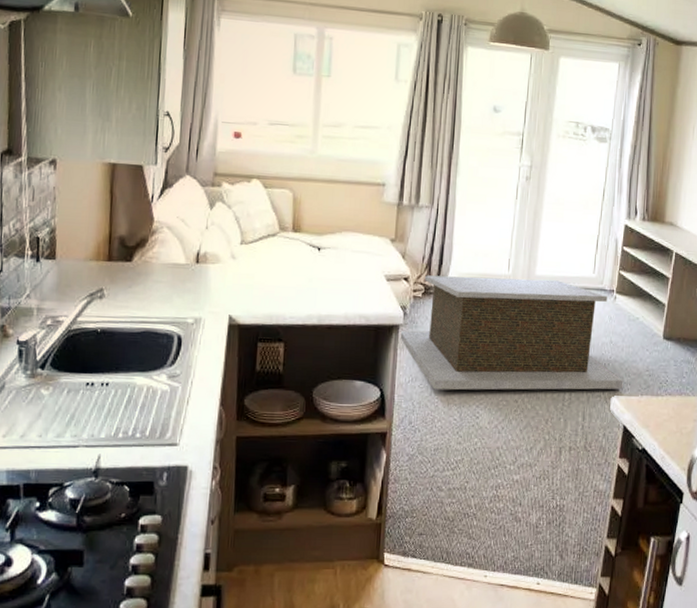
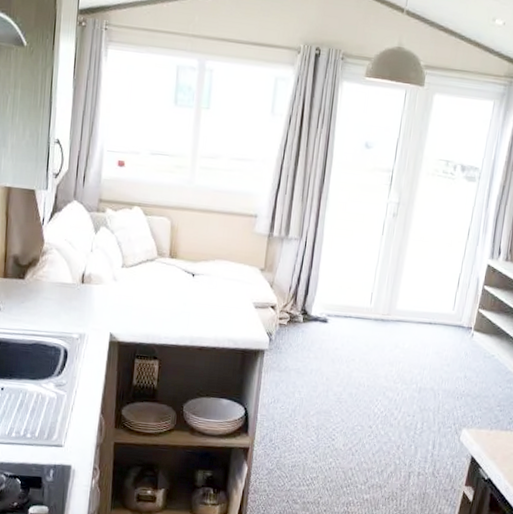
coffee table: present [399,275,623,390] -> none [264,304,475,423]

